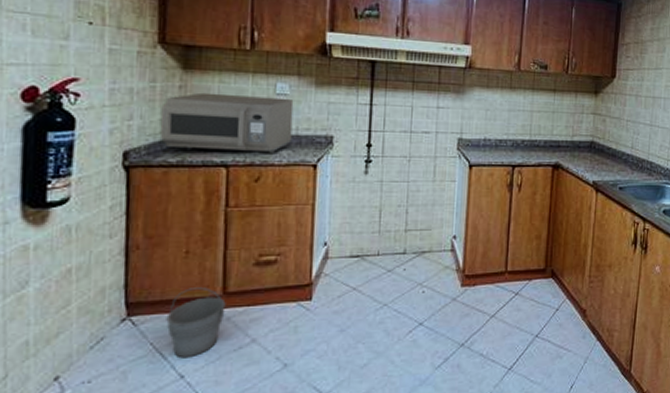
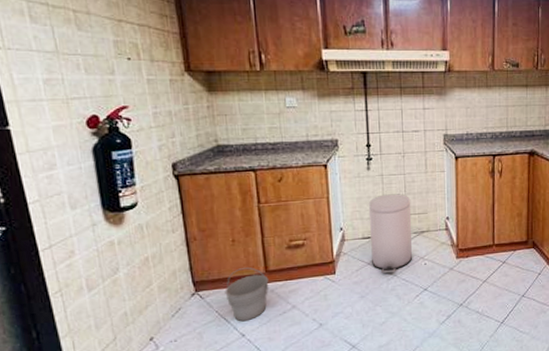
microwave: present [160,92,294,154] -> none [195,110,304,159]
pedal bin: none [358,204,413,302] -> present [368,194,413,274]

